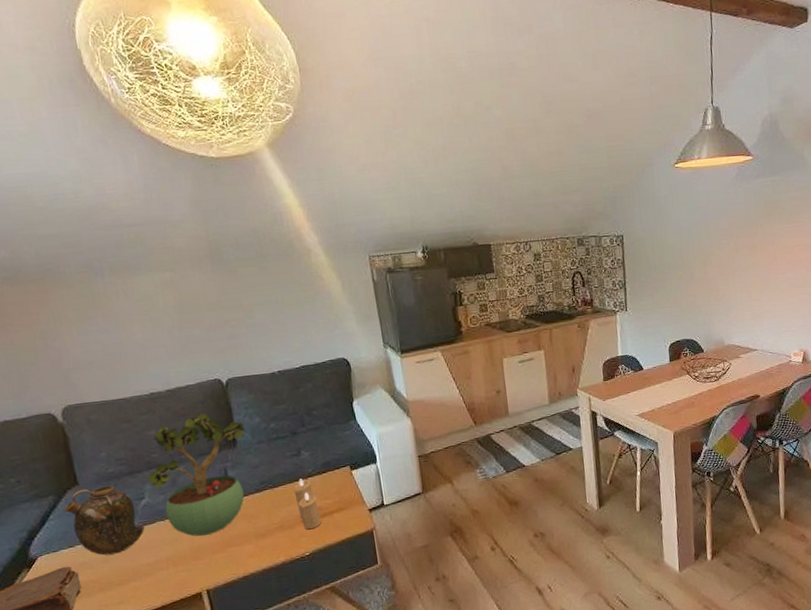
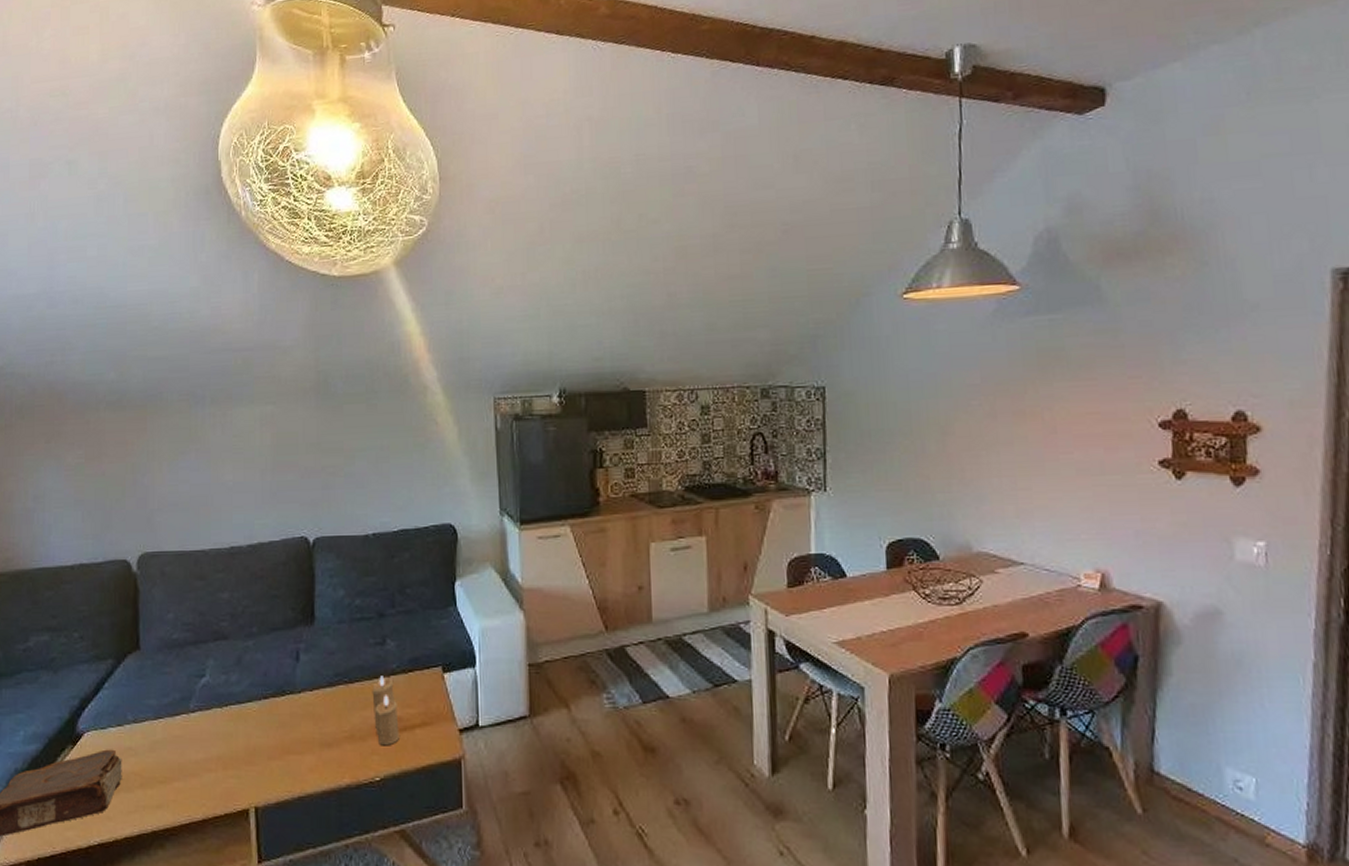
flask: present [64,485,145,555] -> none [120,655,200,742]
potted plant: present [147,413,246,537] -> none [211,577,327,735]

